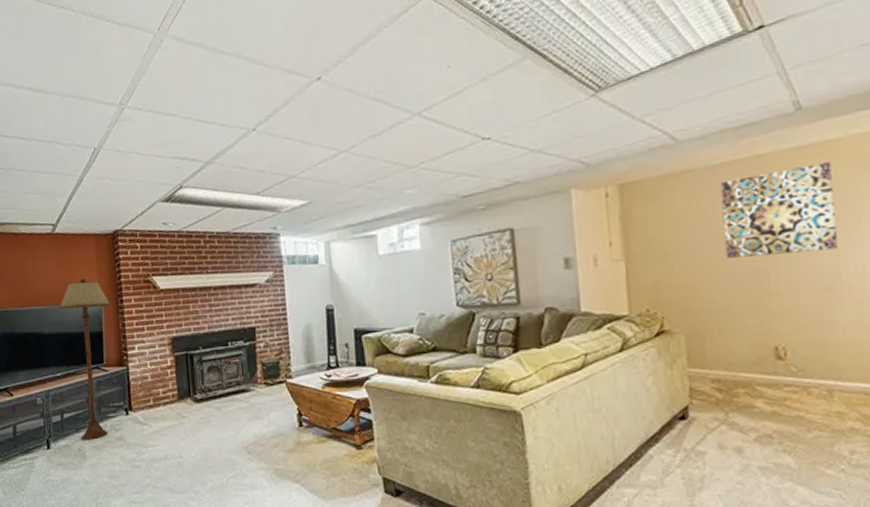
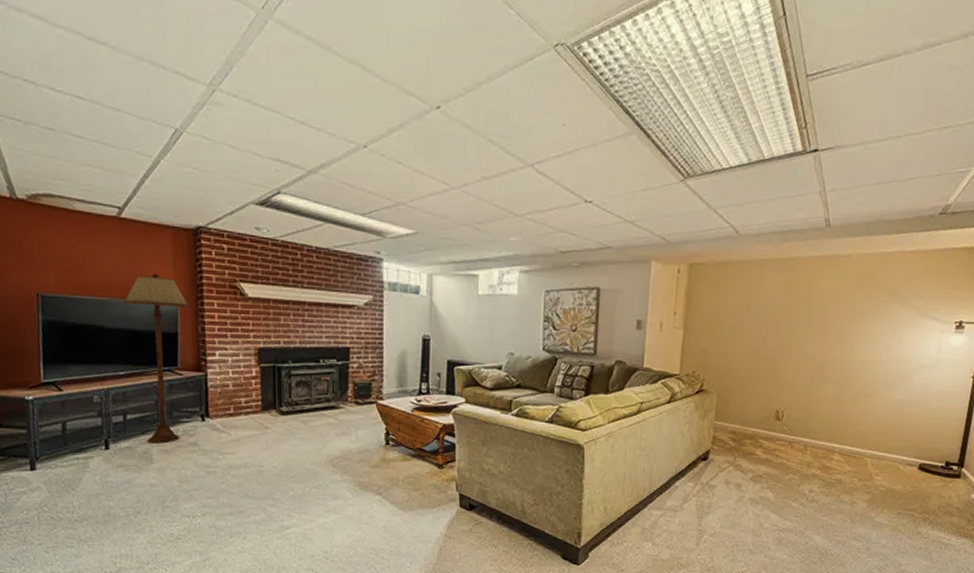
wall art: present [720,162,838,258] -> none [756,272,840,341]

